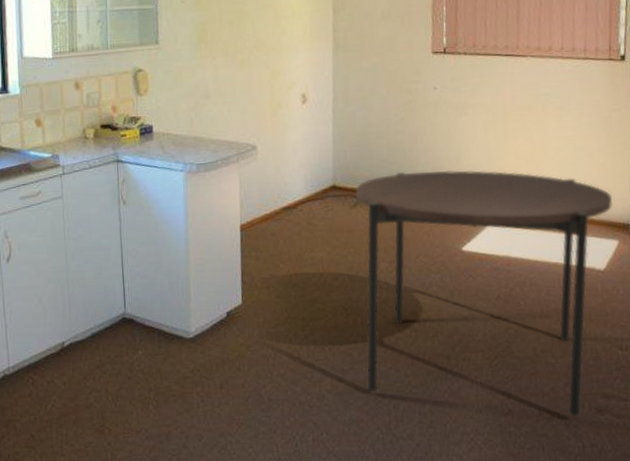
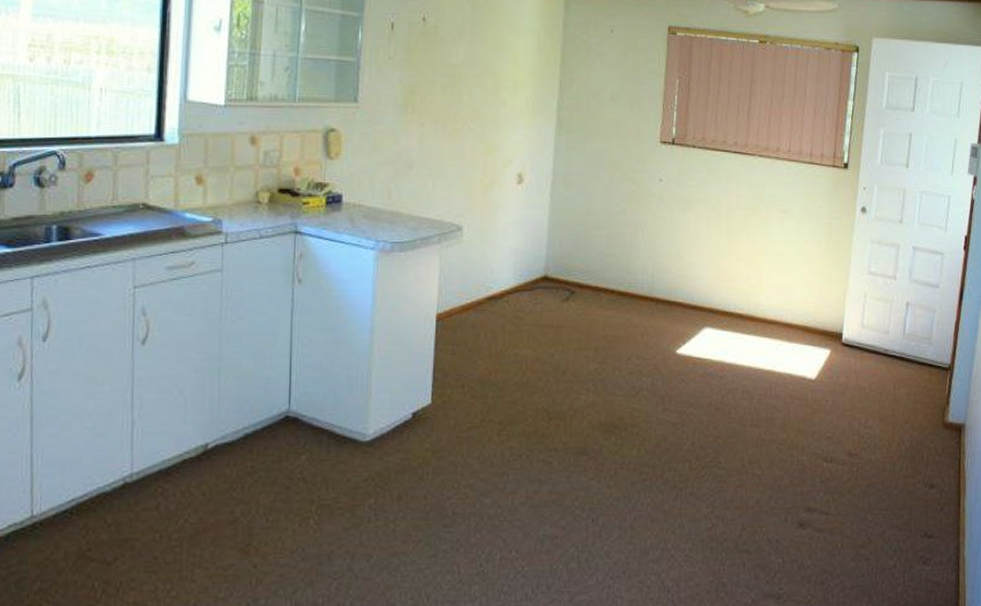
dining table: present [356,170,613,417] -> none [564,266,828,531]

